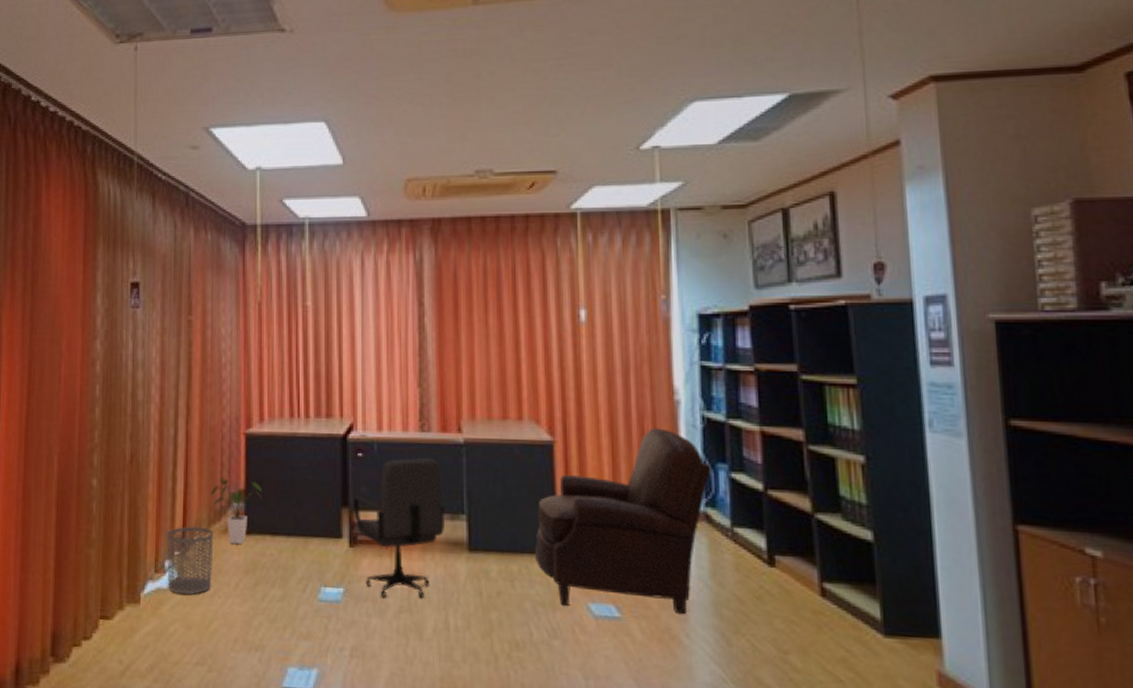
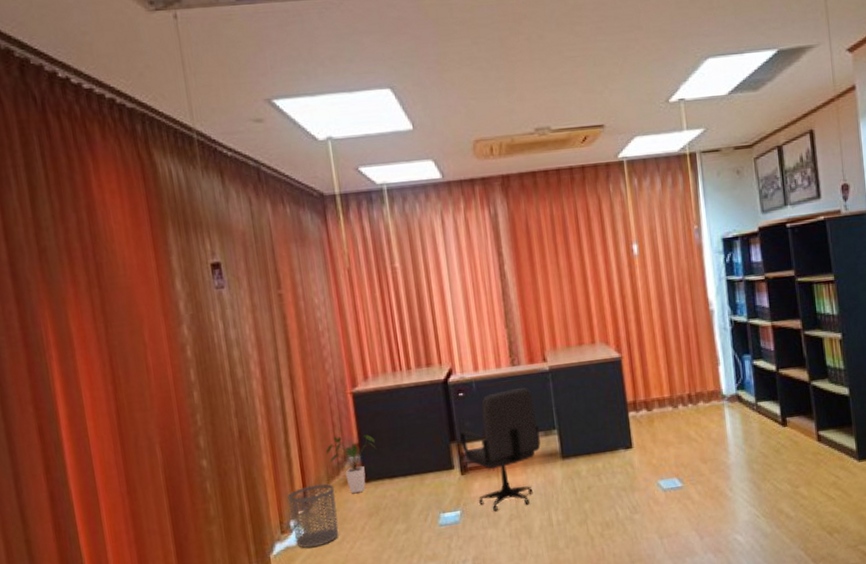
chair: present [535,428,712,615] -> none [613,334,740,487]

